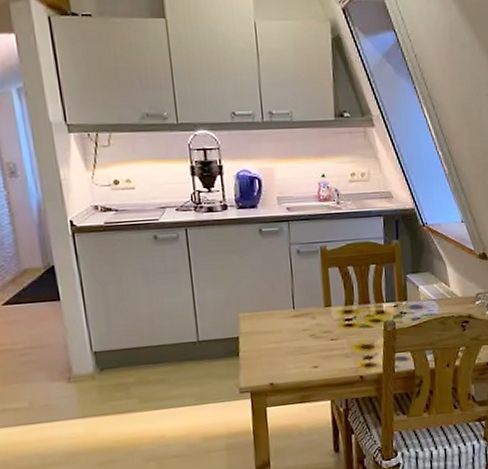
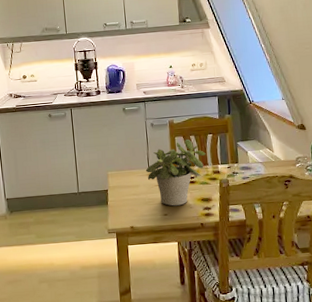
potted plant: none [289,270,367,356] -> present [145,139,206,206]

